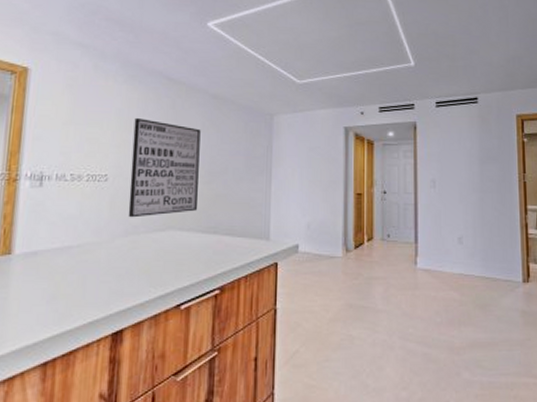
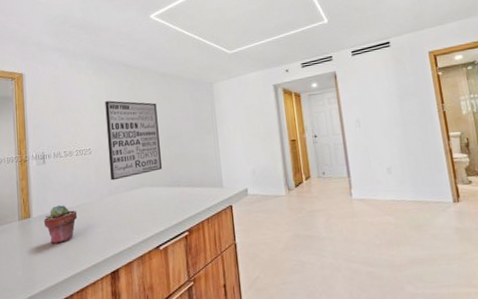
potted succulent: none [28,242,78,291] -> present [43,205,78,244]

